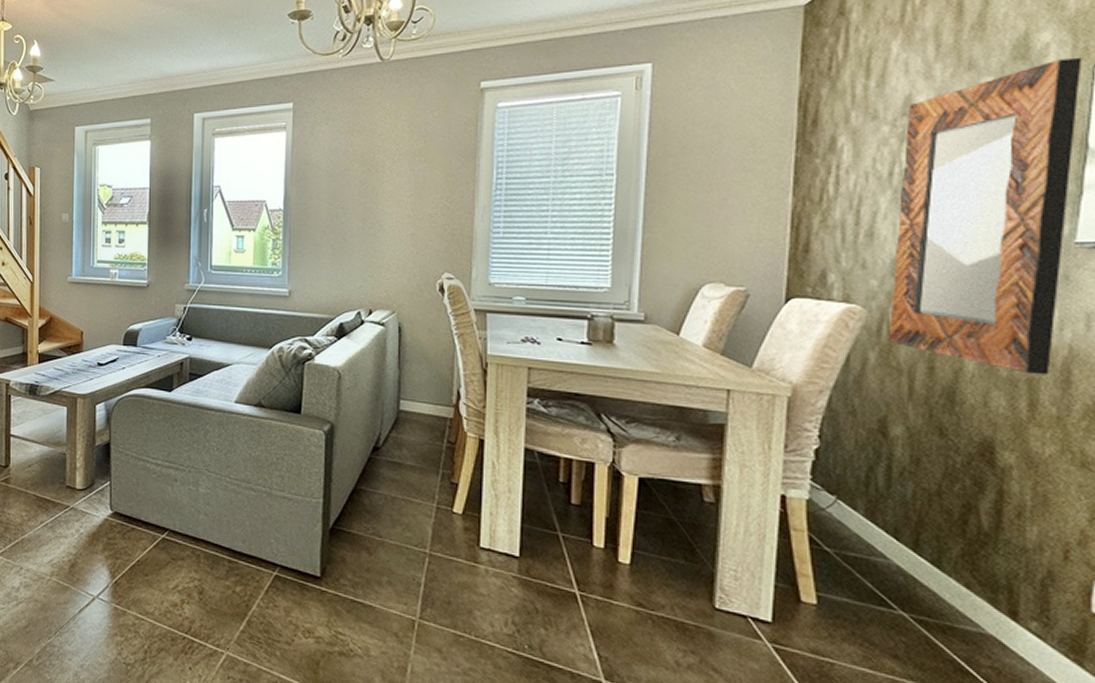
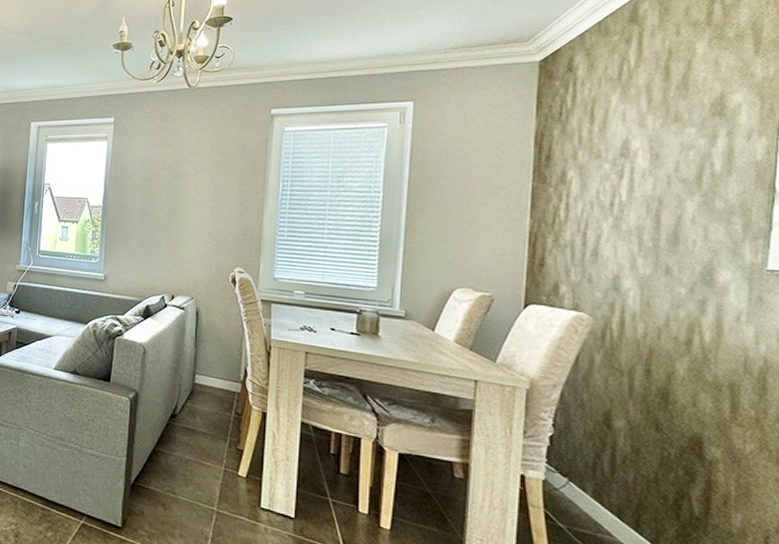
home mirror: present [888,57,1082,375] -> none [611,116,769,382]

